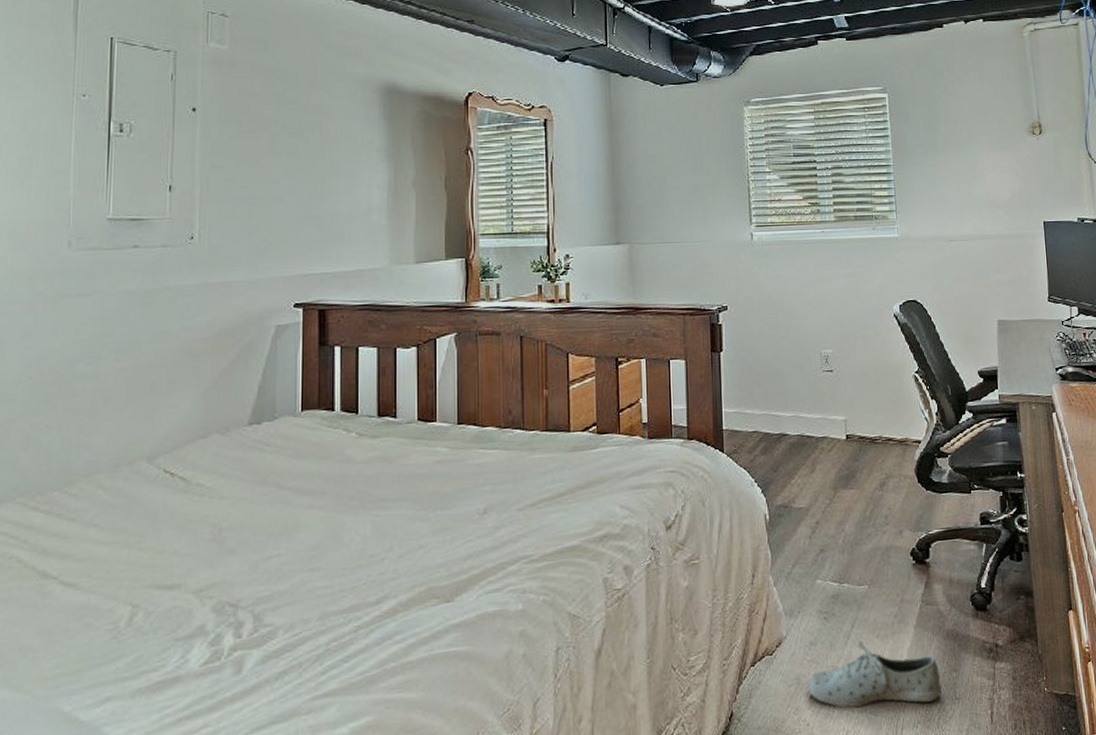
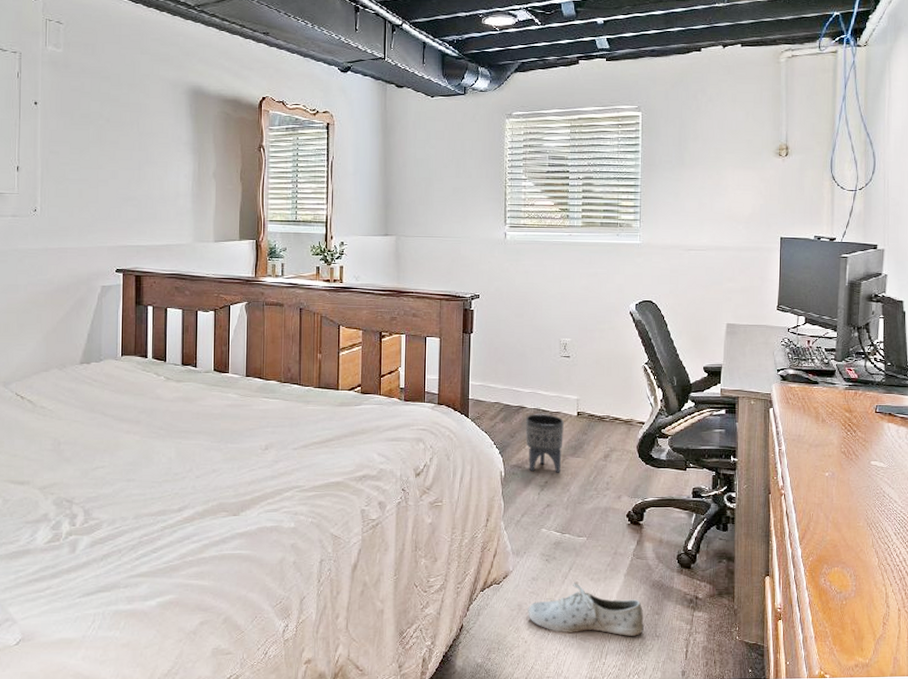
planter: none [788,440,833,511] -> present [525,414,564,473]

